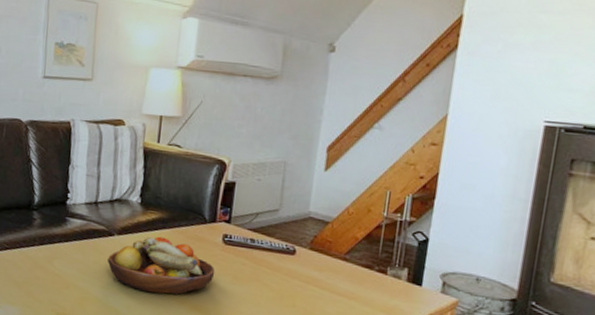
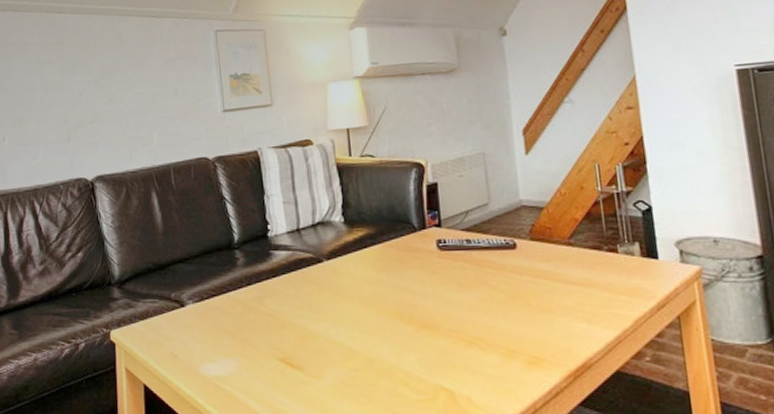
fruit bowl: present [107,236,215,295] -> none [321,254,437,318]

